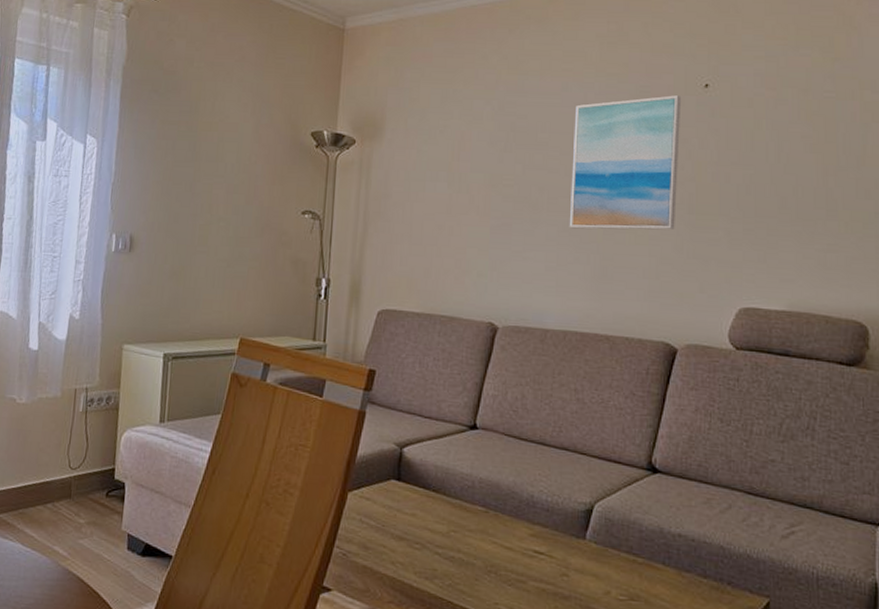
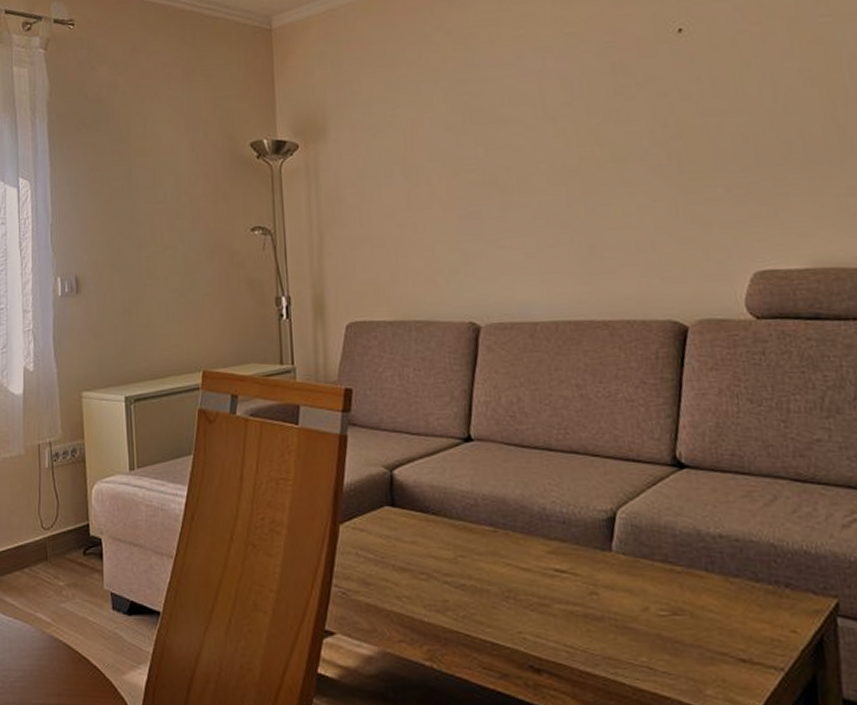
wall art: present [570,95,682,230] -> none [535,46,666,208]

